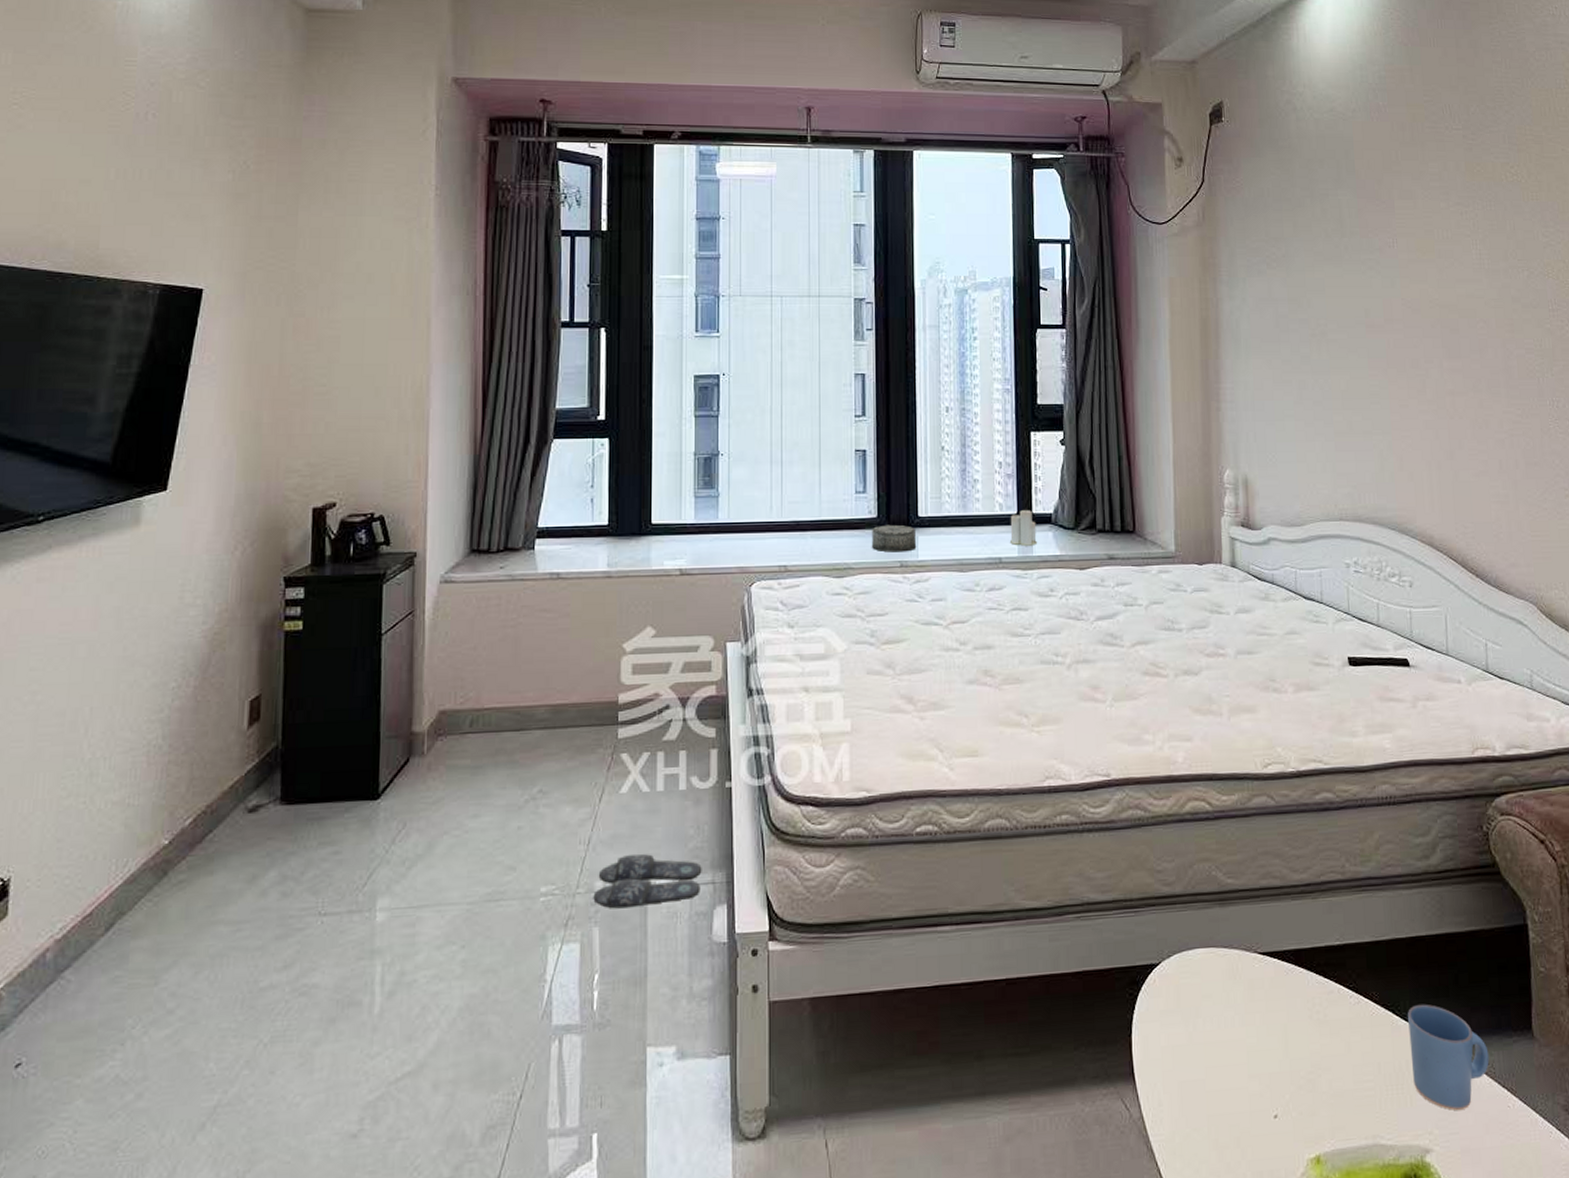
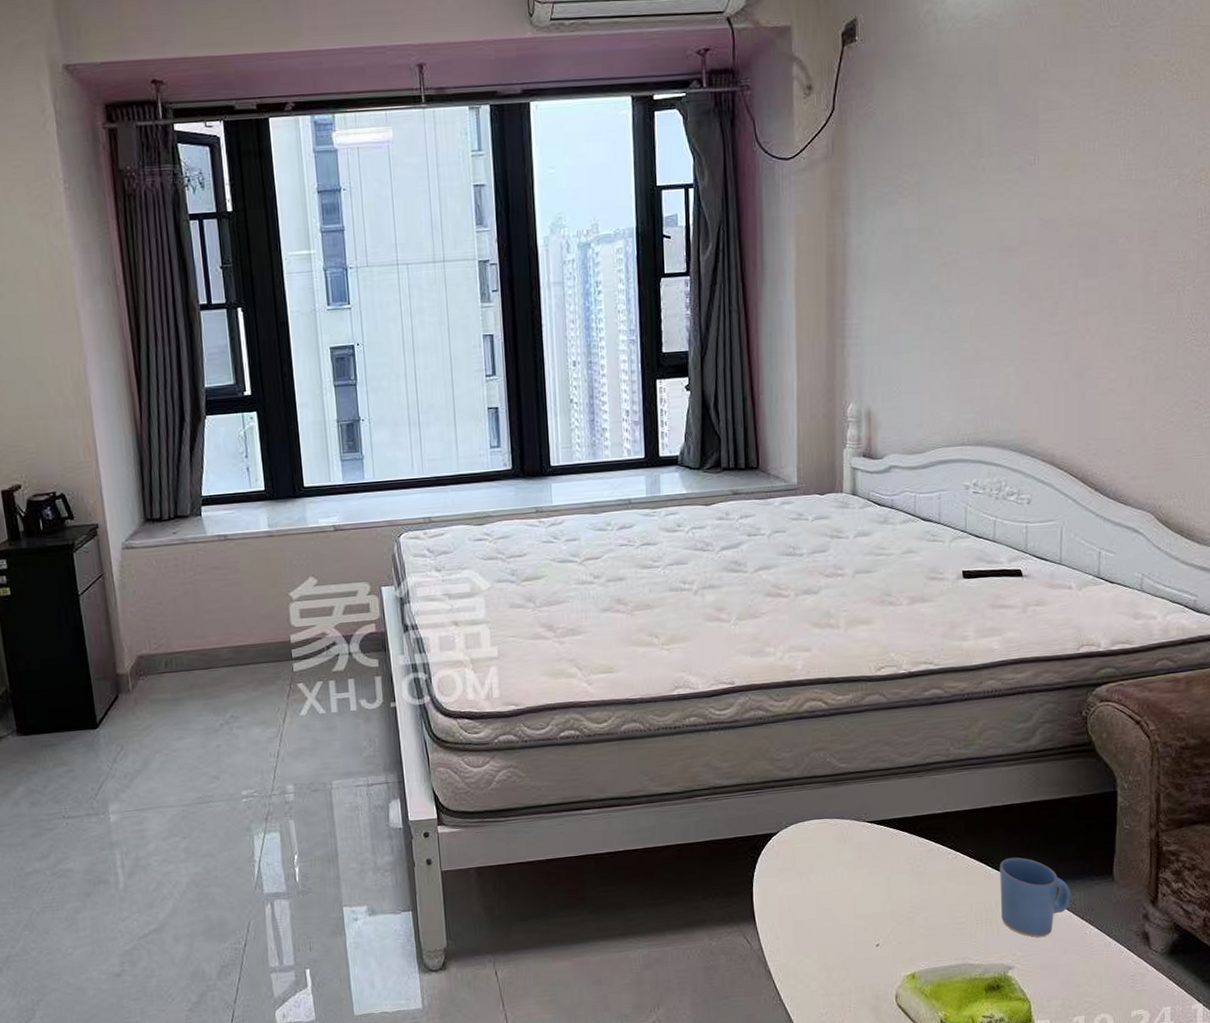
slippers: present [593,853,702,909] -> none [286,762,376,806]
decorative box: present [872,524,916,552] -> none [508,474,550,500]
candle: present [1009,507,1038,546] -> none [638,451,665,487]

